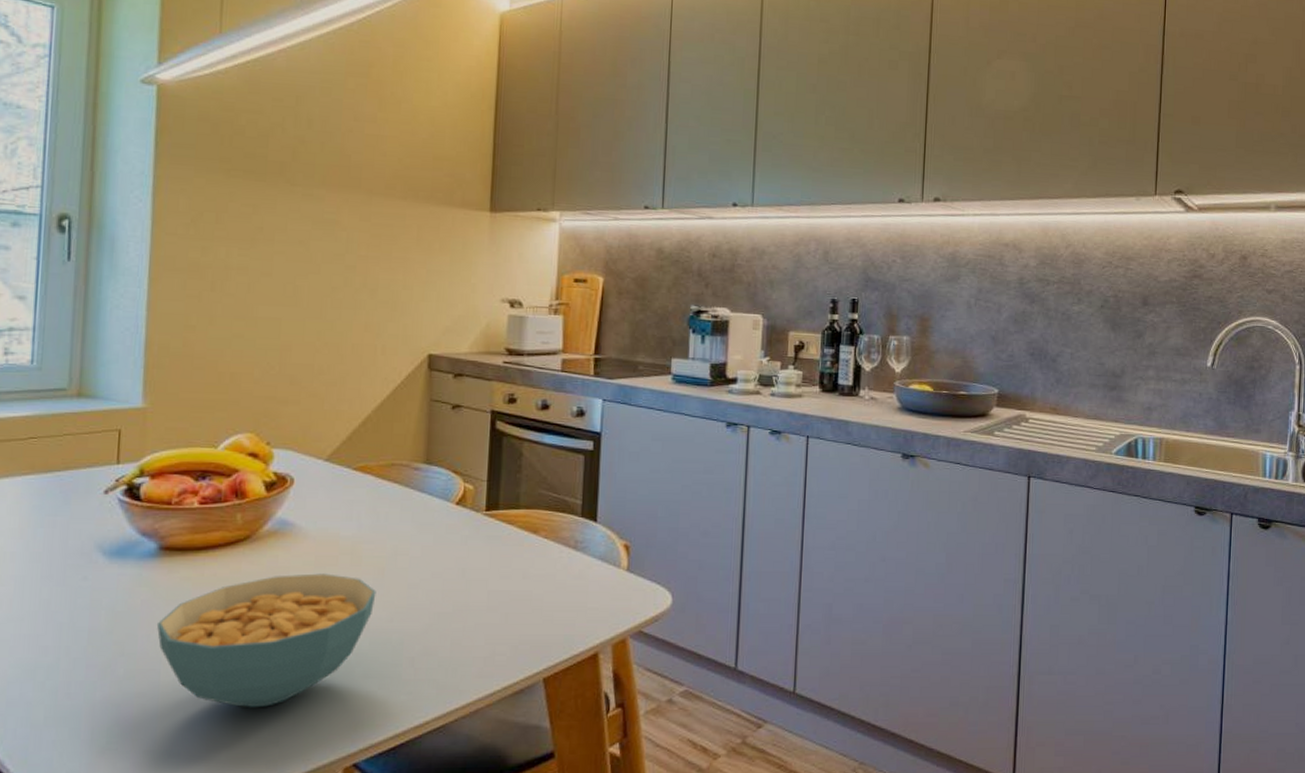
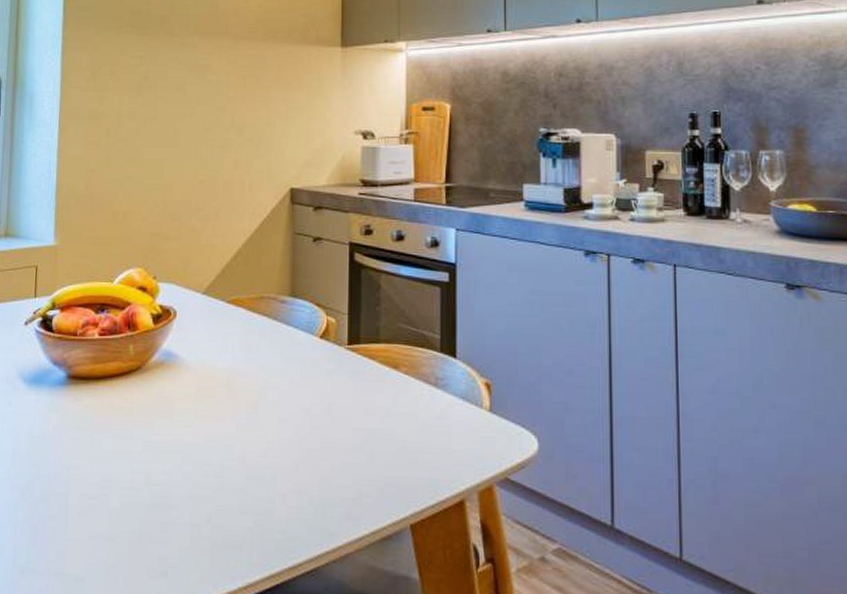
cereal bowl: present [156,573,376,708] -> none [65,405,250,538]

